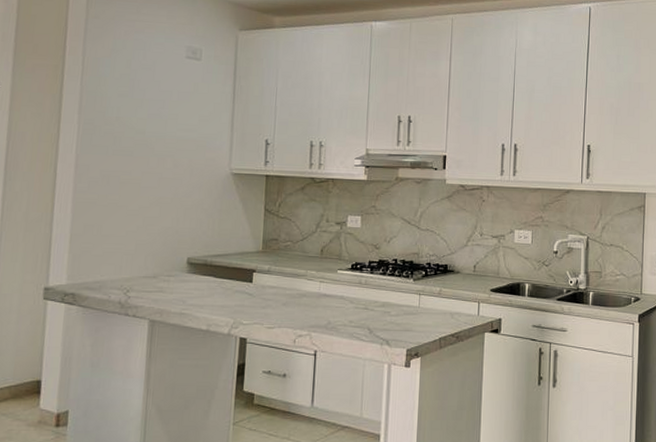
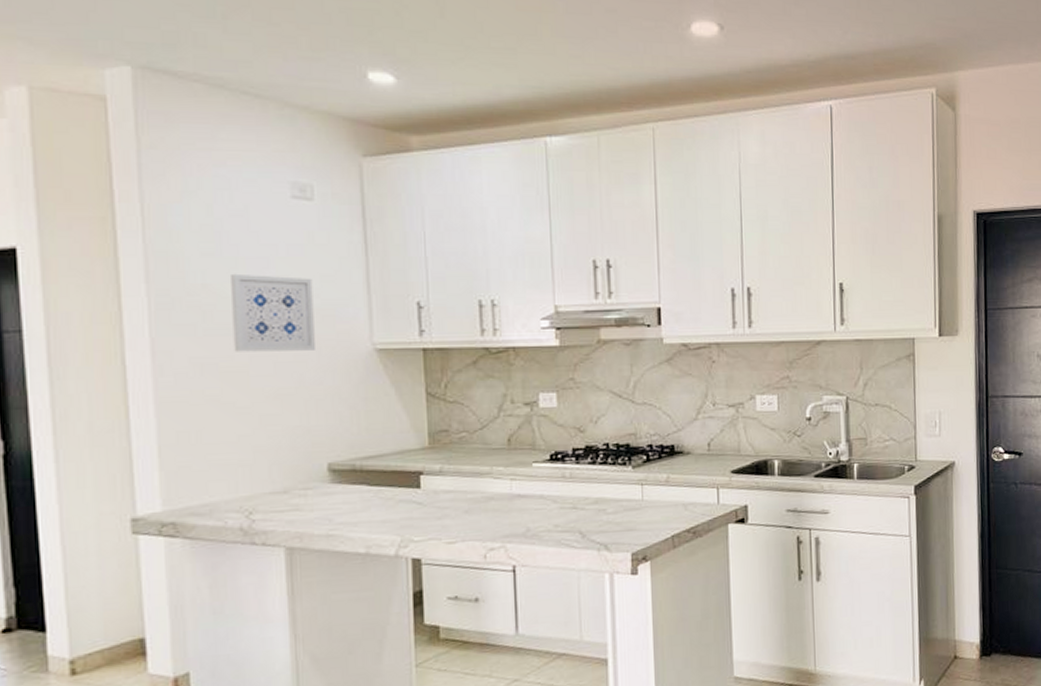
wall art: none [132,110,193,171] -> present [231,273,315,352]

